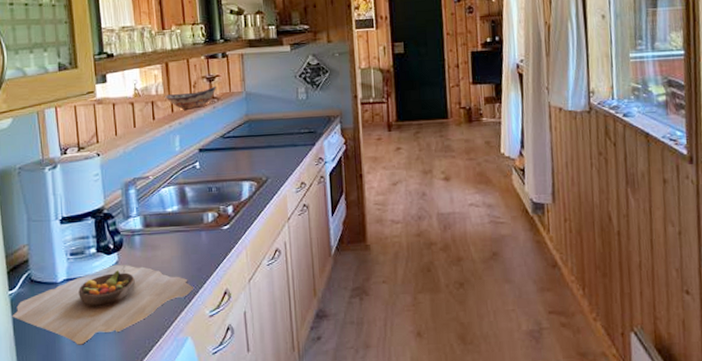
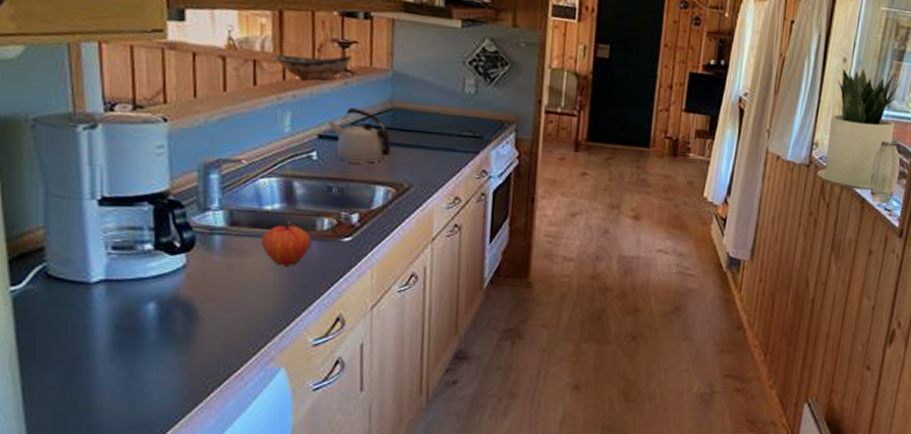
cutting board: present [12,264,193,345] -> none [14,268,294,366]
fruit: none [166,218,201,254] -> present [261,221,311,266]
kettle: none [205,125,250,167] -> present [328,108,391,164]
planter: none [598,18,664,127] -> present [817,69,902,191]
vase: none [648,78,677,135] -> present [870,140,901,204]

